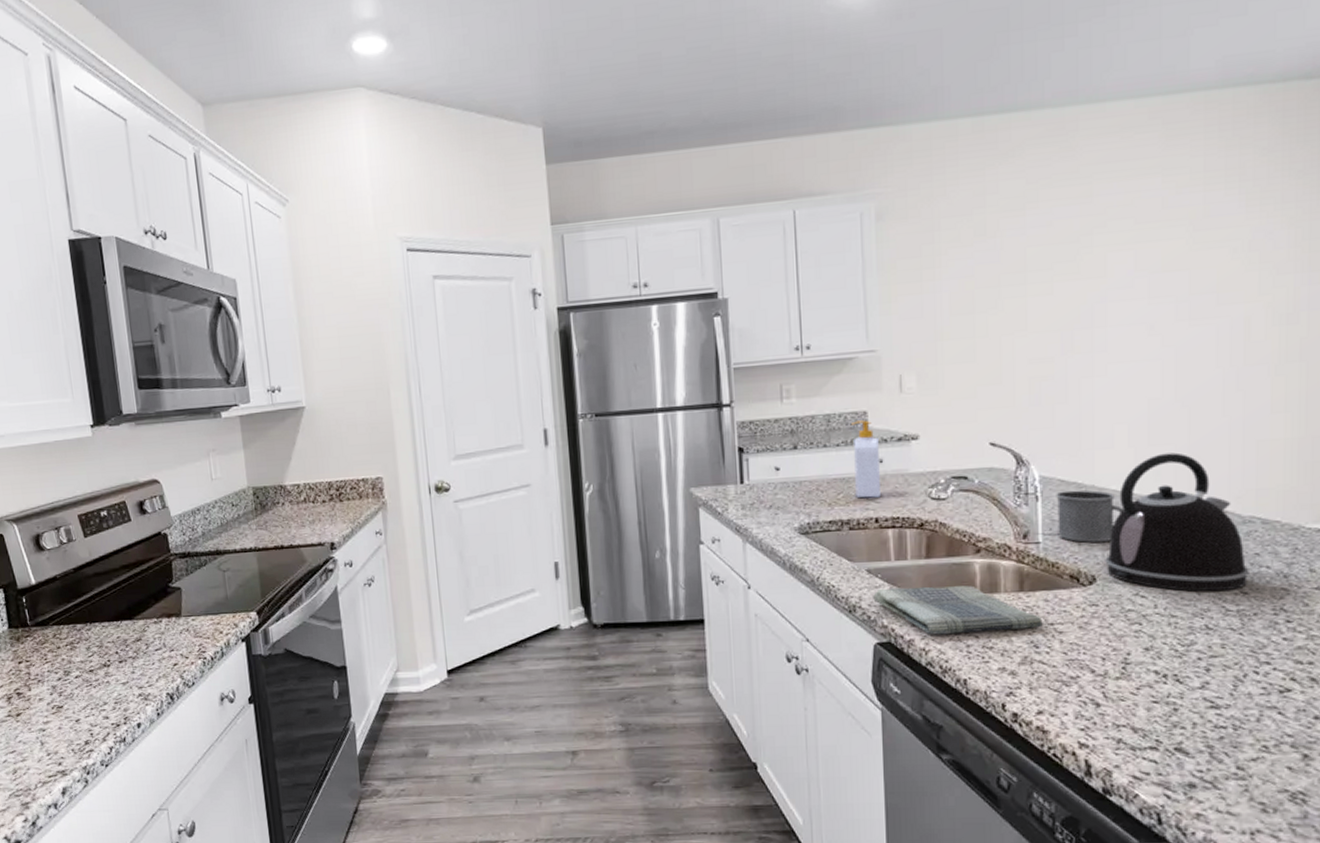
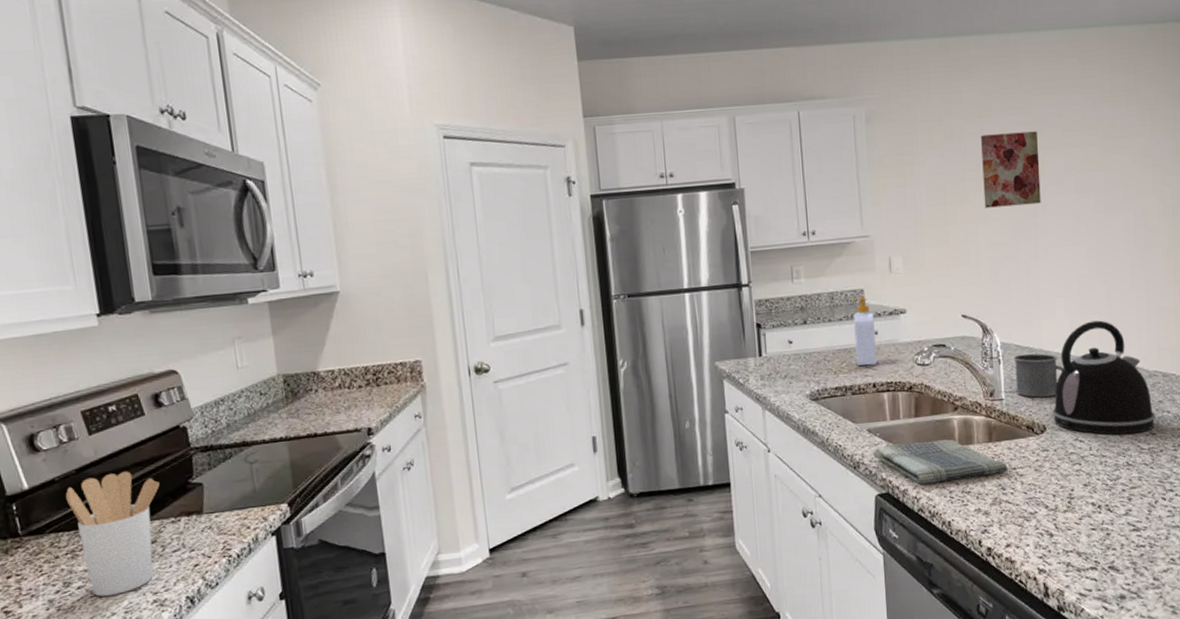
utensil holder: none [65,572,144,686] -> present [65,471,160,597]
wall art: none [1023,224,1100,318] -> present [981,131,1041,208]

